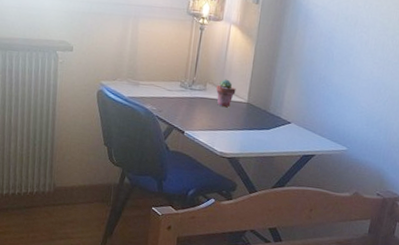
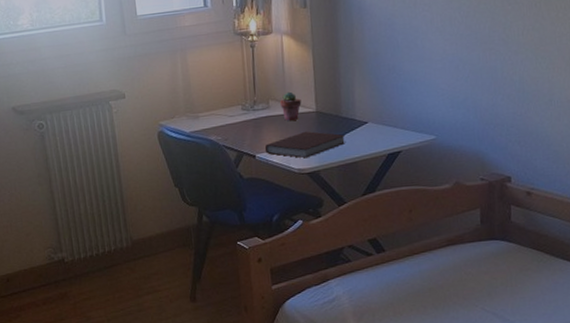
notebook: none [194,118,269,144] -> present [264,131,346,159]

